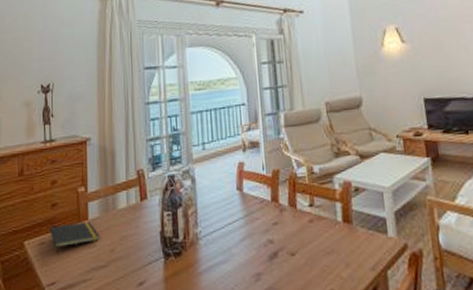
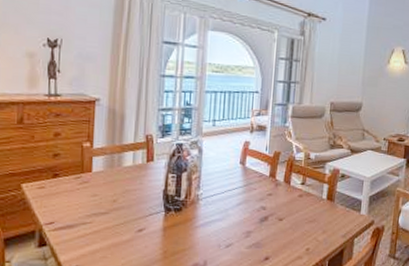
notepad: present [49,222,100,256] -> none [49,173,103,200]

